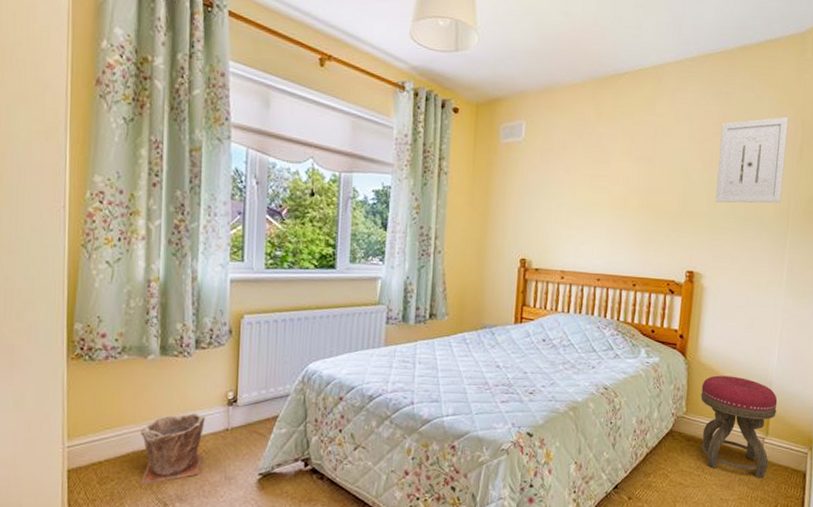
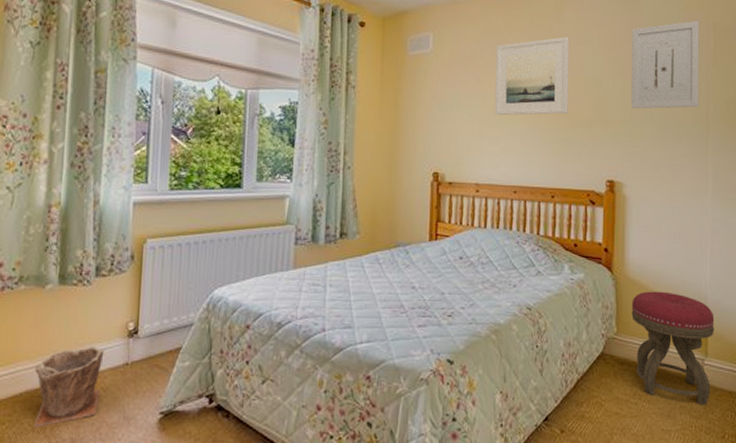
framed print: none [583,129,660,206] -> present [495,37,569,116]

